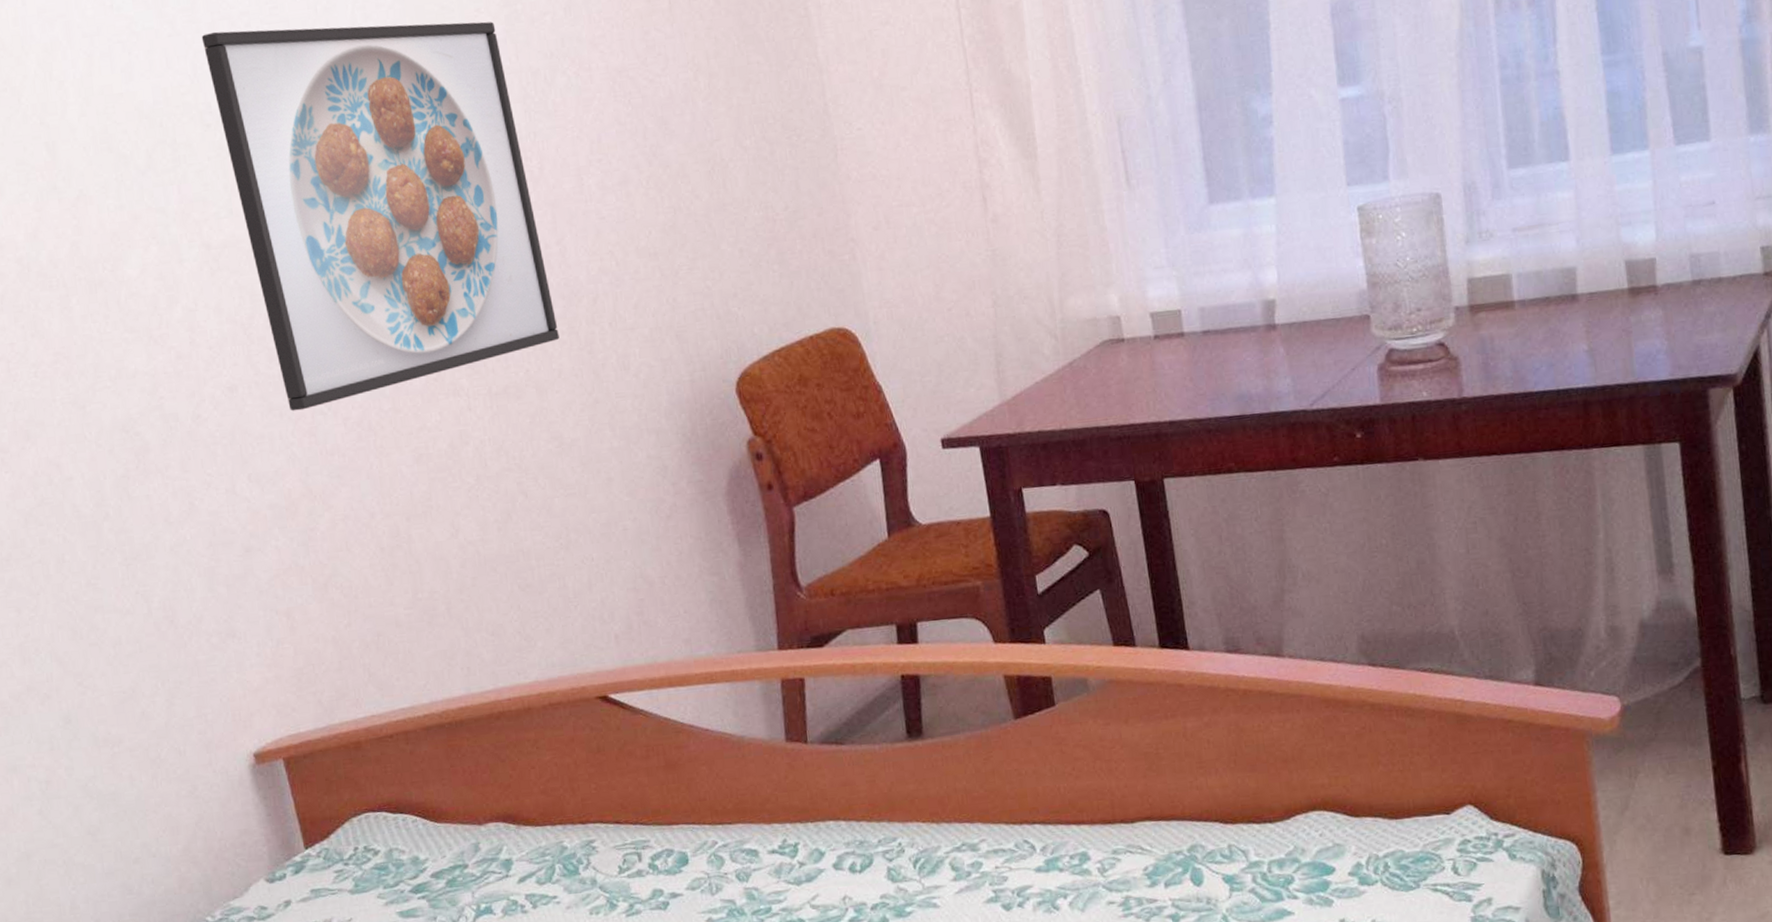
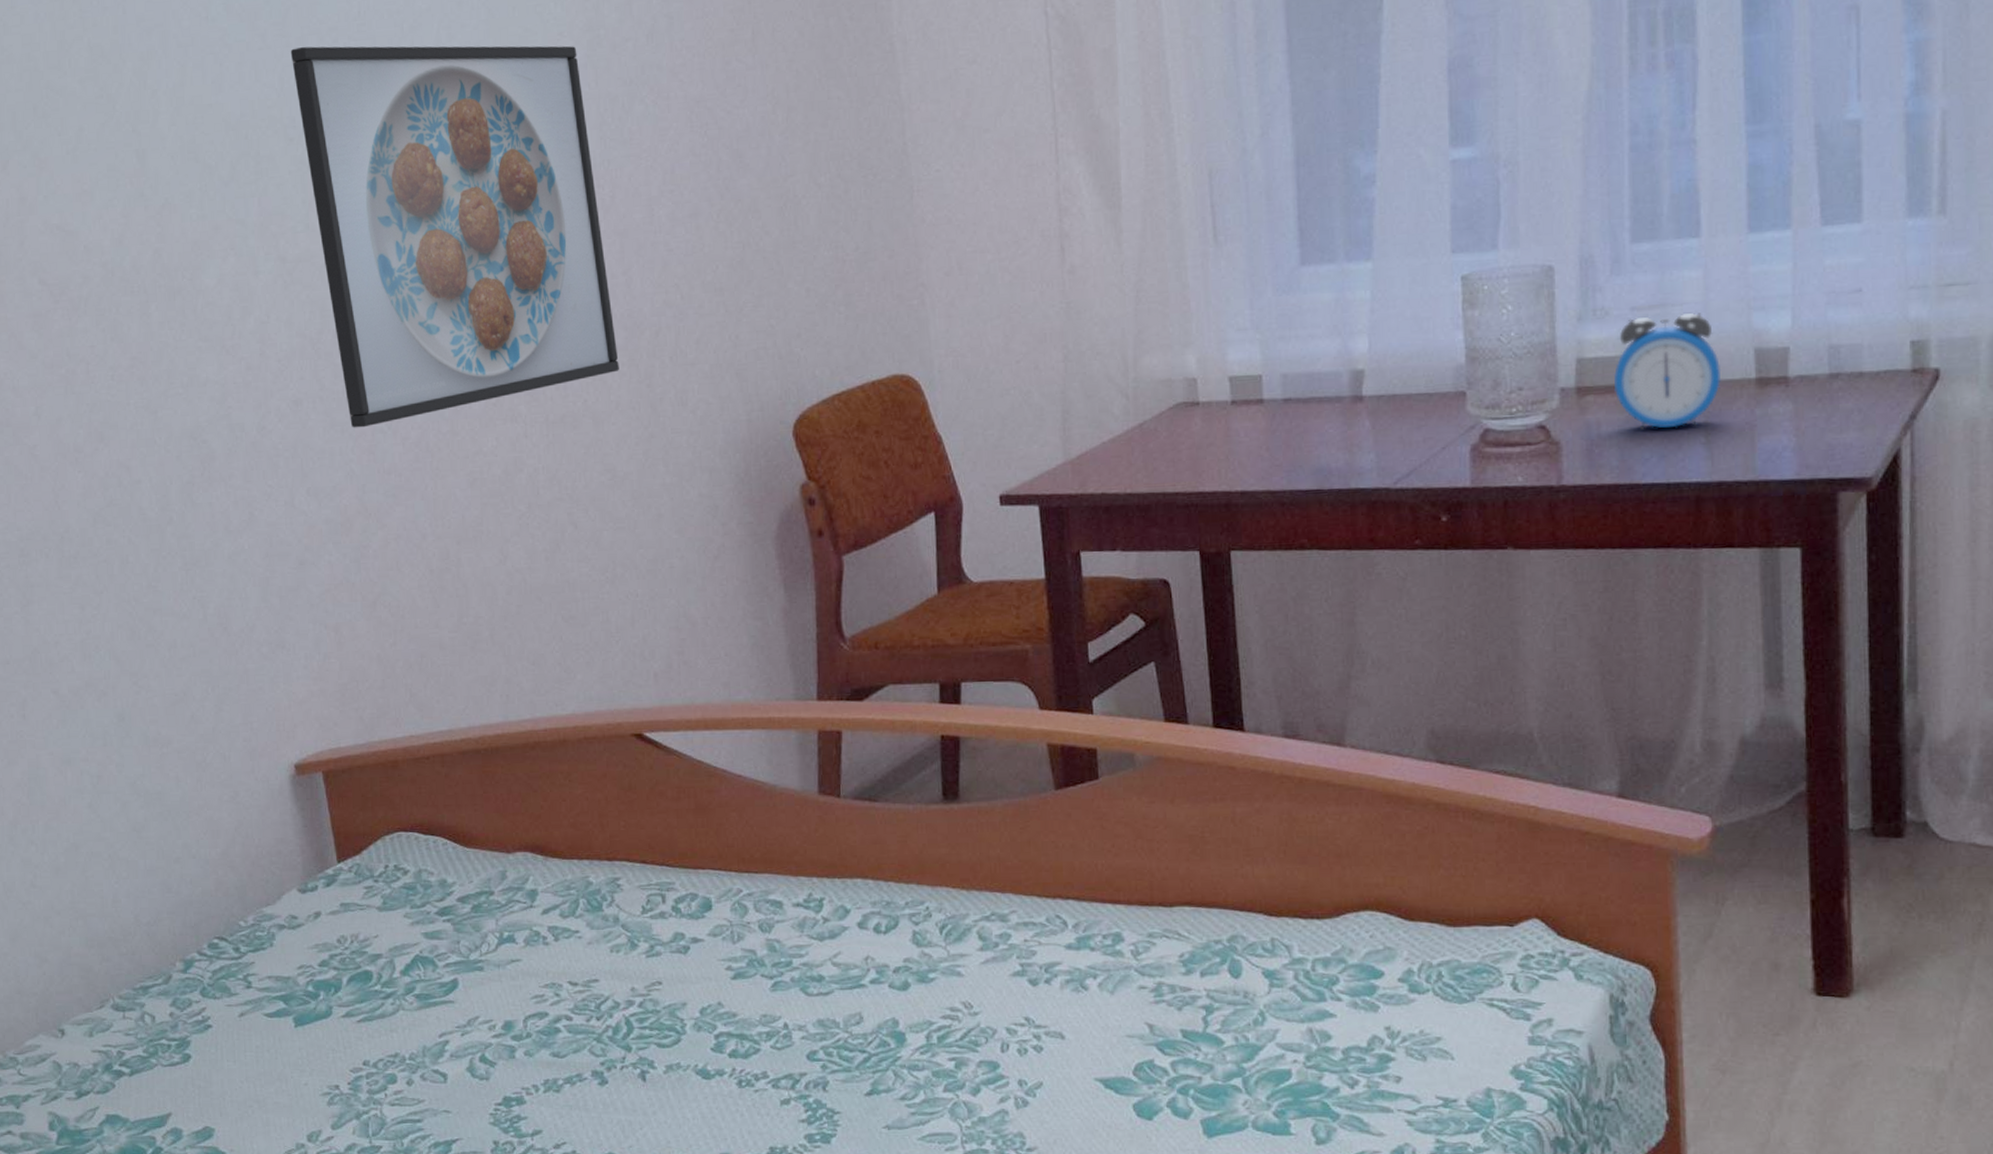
alarm clock: none [1502,230,1598,342] -> present [1614,313,1722,430]

